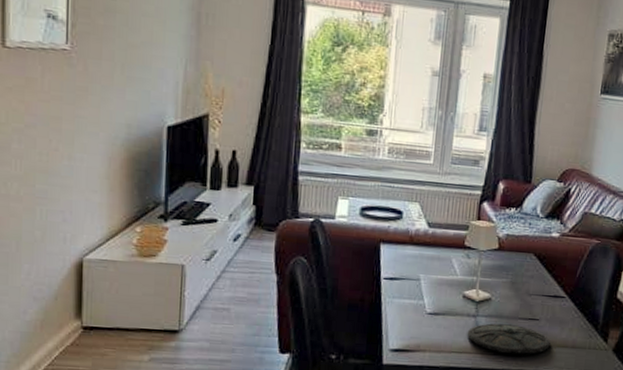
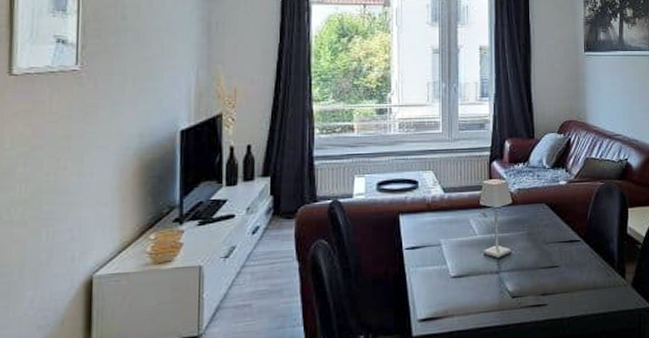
plate: present [467,323,551,355] -> none [492,275,573,305]

